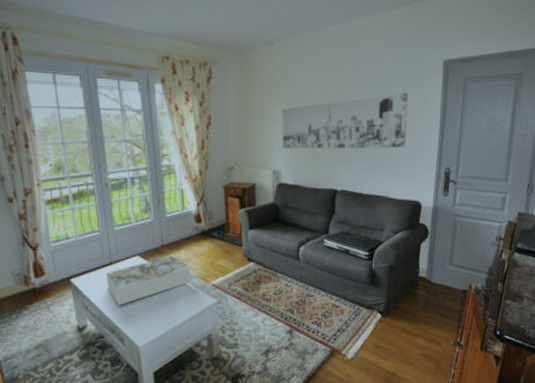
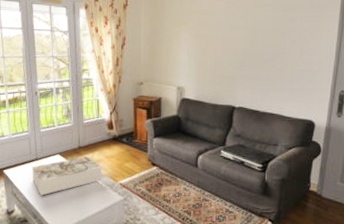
wall art: present [281,92,409,149] -> none [187,20,307,71]

